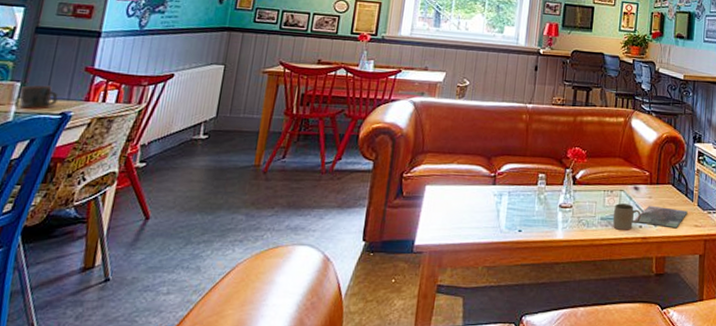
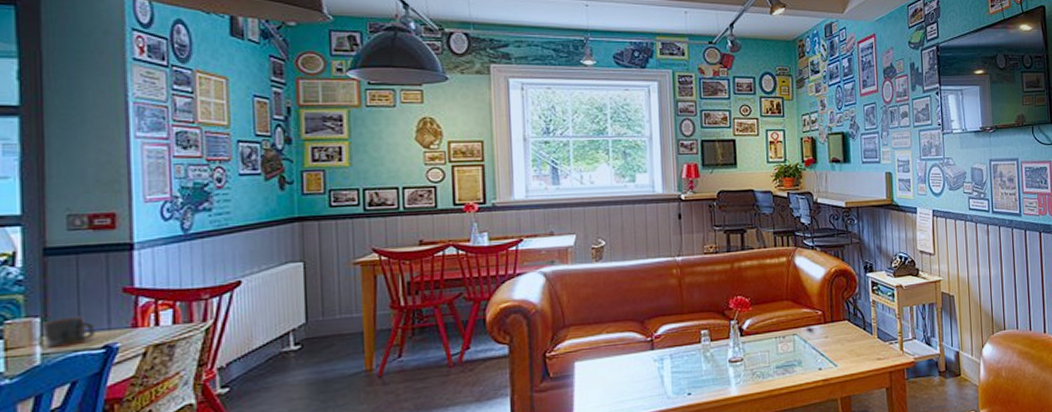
mug: present [612,203,641,230] -> none [788,347,819,376]
magazine: present [634,205,688,229] -> none [812,344,868,366]

